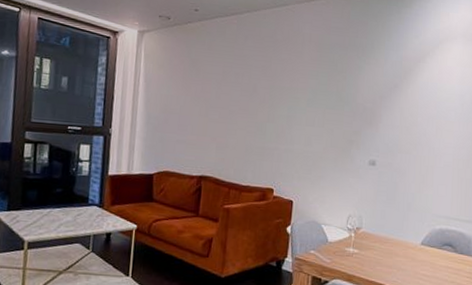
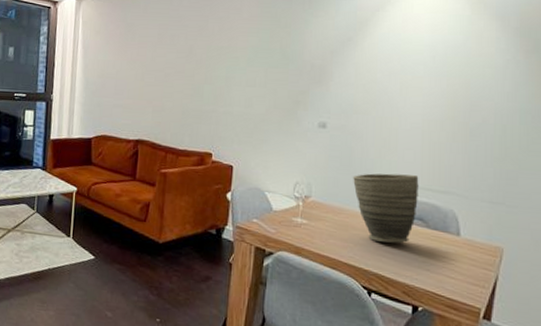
vase: none [397,206,450,267] -> present [353,173,419,243]

